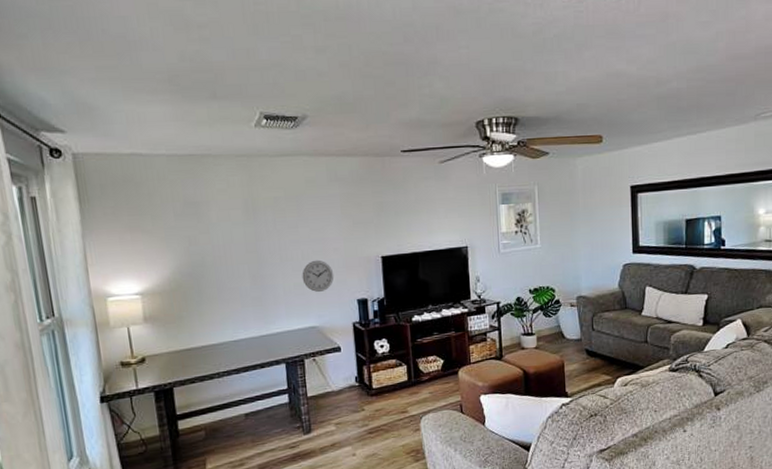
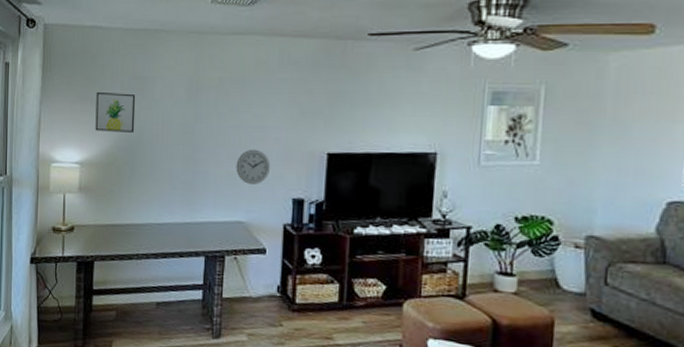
wall art: none [147,219,196,260] -> present [95,91,136,133]

